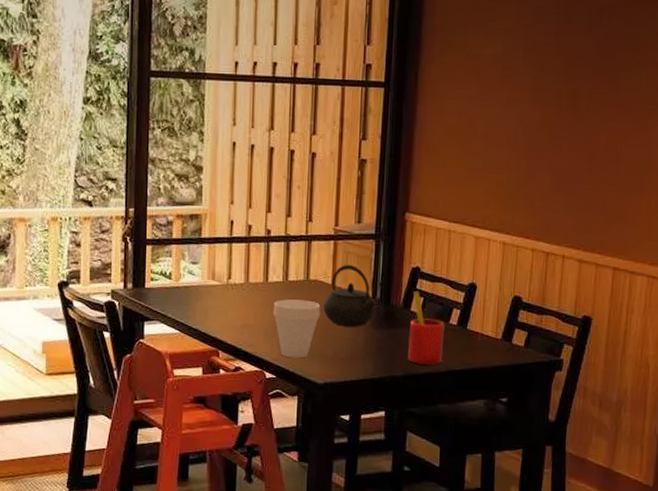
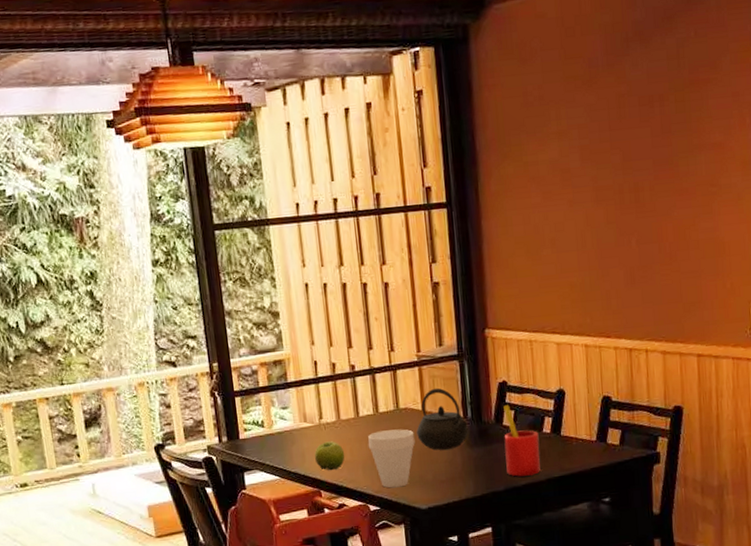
fruit: none [218,302,248,332] -> present [315,441,345,471]

